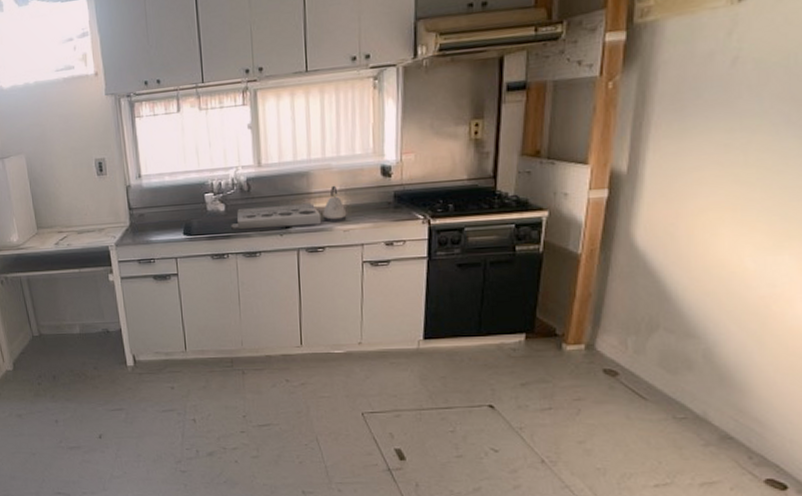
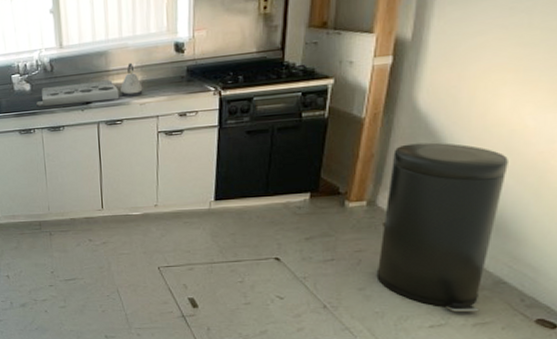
pedal bin: none [597,282,730,470] -> present [376,142,508,312]

